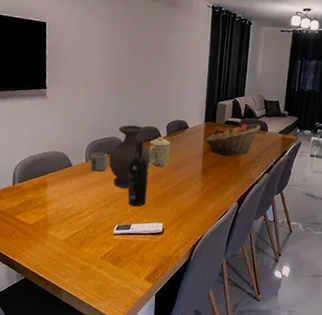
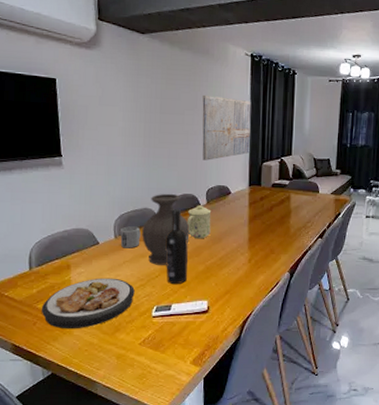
plate: none [19,196,100,240] -> present [41,278,135,329]
wall art: none [165,40,211,98] -> present [202,94,251,161]
fruit basket: present [205,123,261,157] -> none [251,185,311,223]

